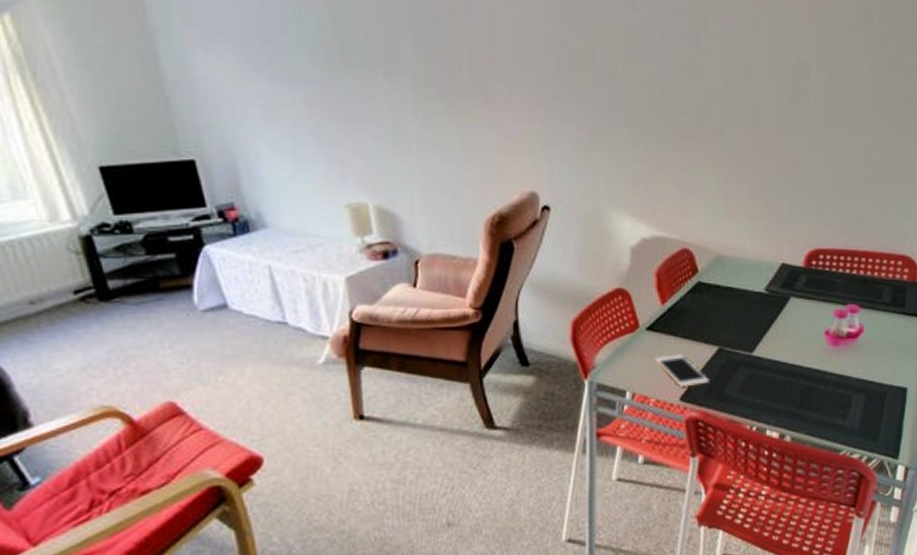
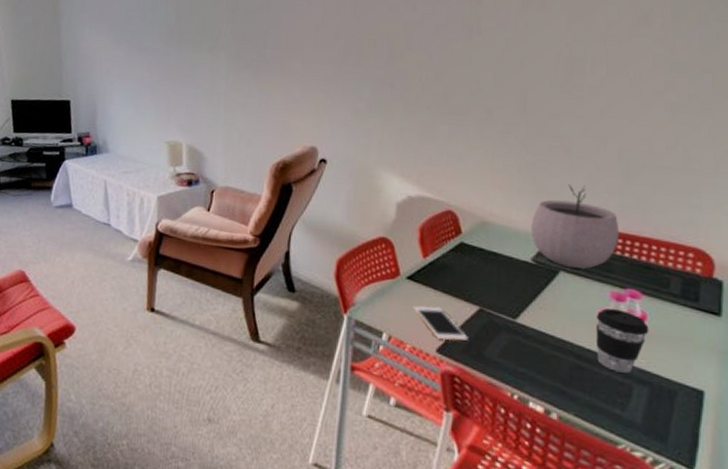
plant pot: none [764,205,842,291] -> present [531,184,620,269]
coffee cup: none [822,326,866,386] -> present [595,308,649,374]

